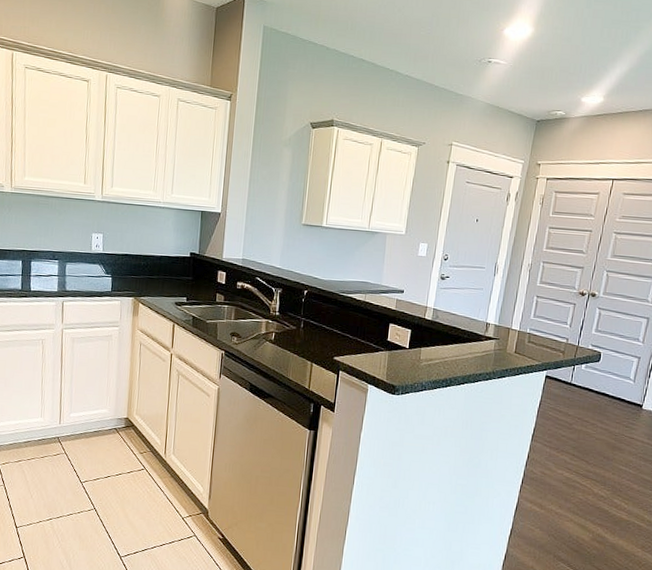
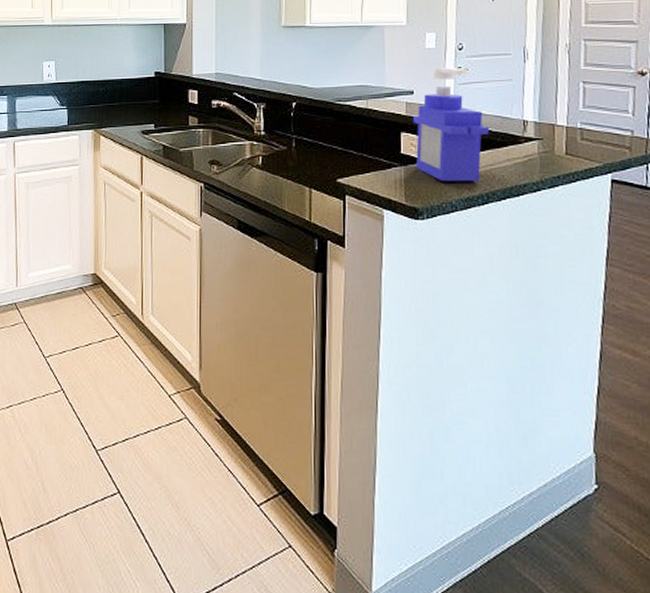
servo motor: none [398,272,459,368] -> present [412,67,489,182]

